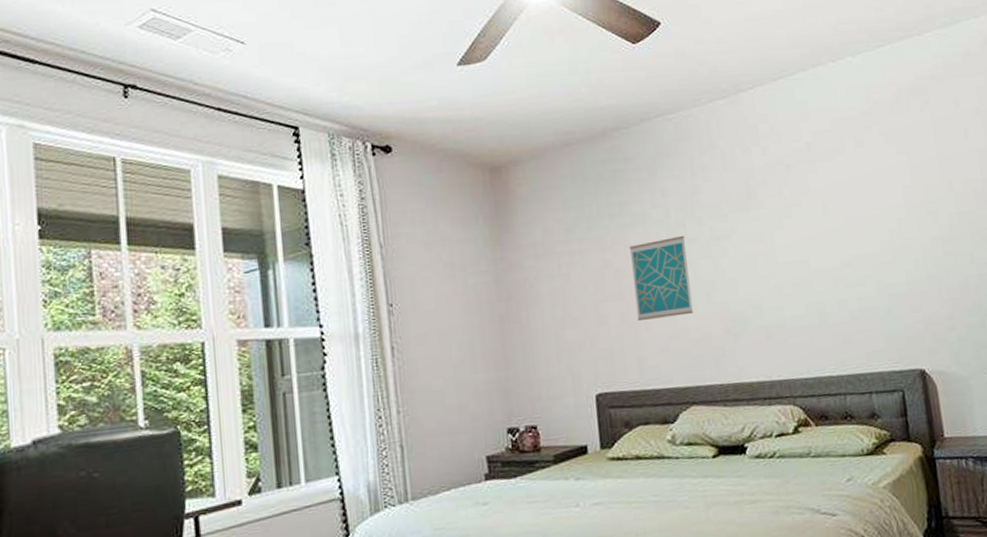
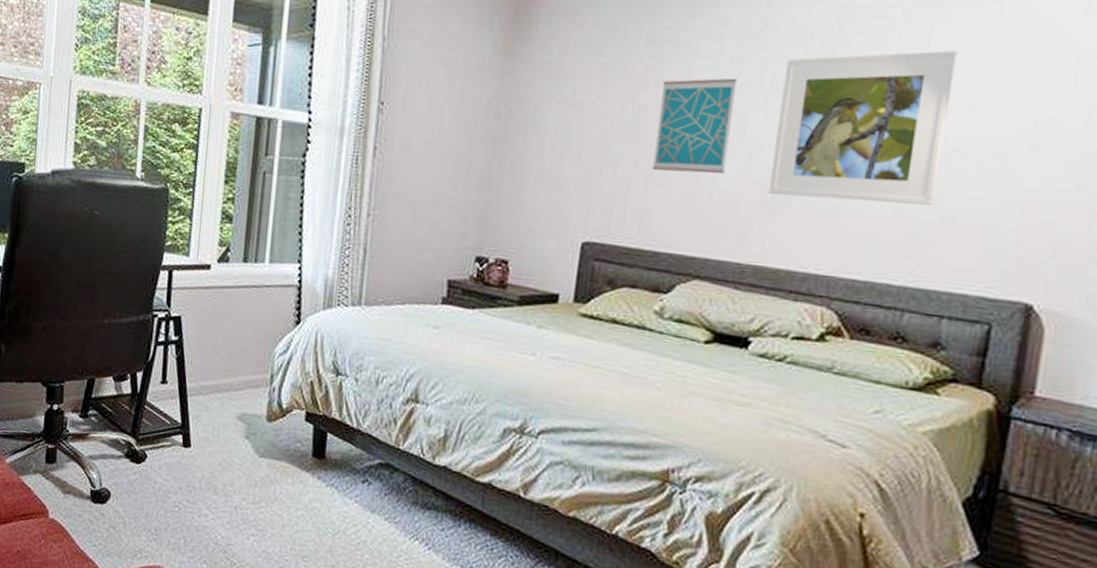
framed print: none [716,192,843,323] -> present [768,50,957,205]

